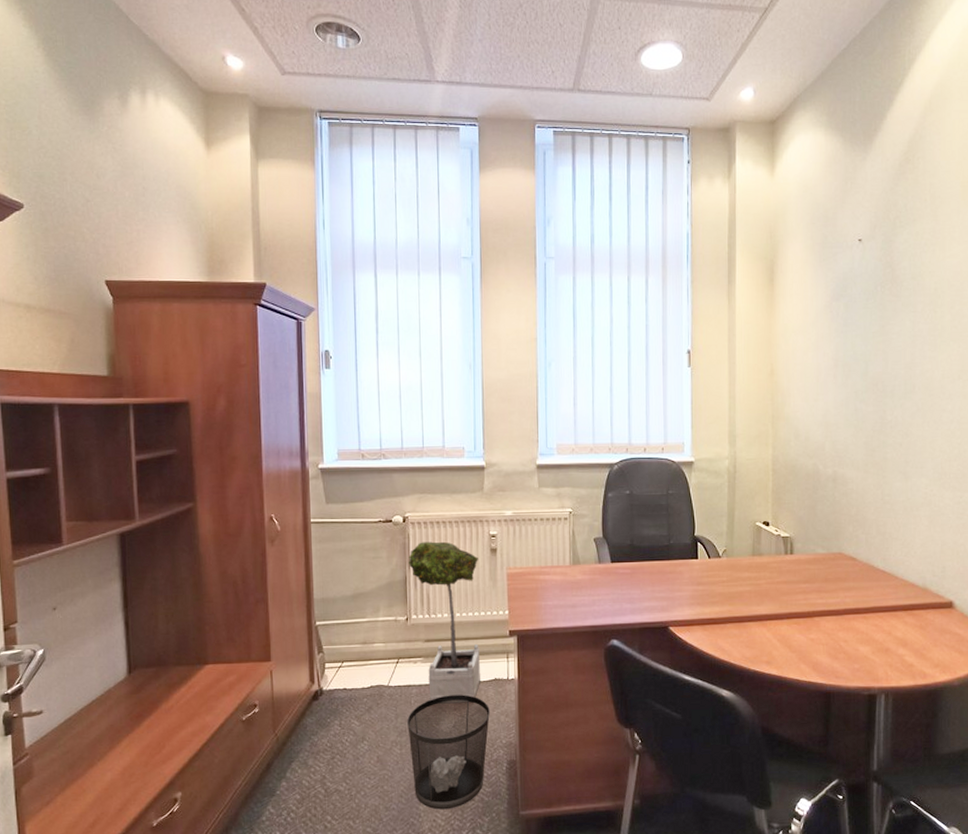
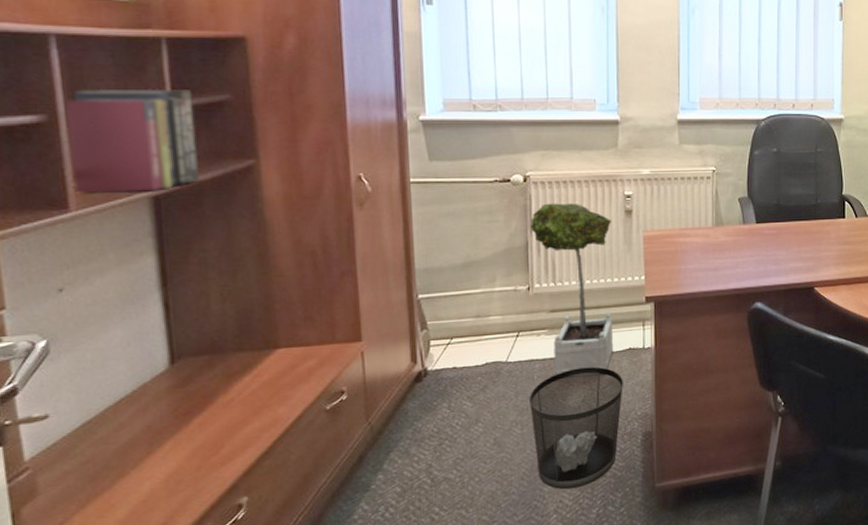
books: none [63,445,154,530] -> present [65,88,200,193]

